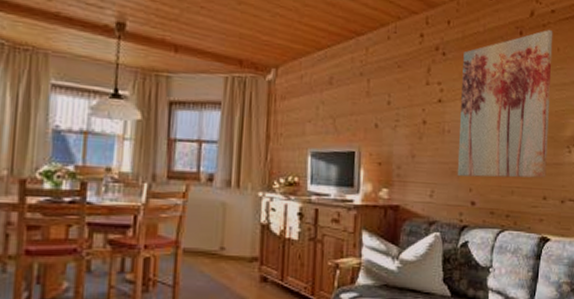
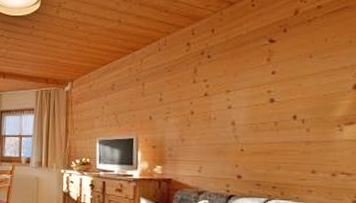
wall art: present [457,30,553,178] -> none [223,24,320,156]

